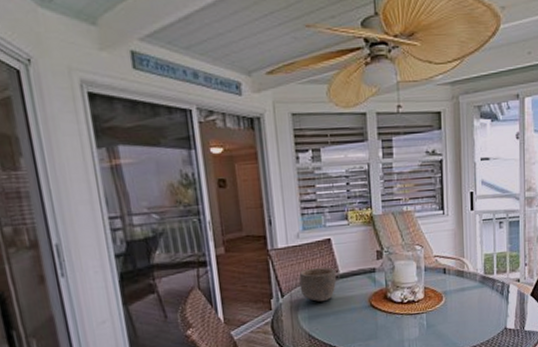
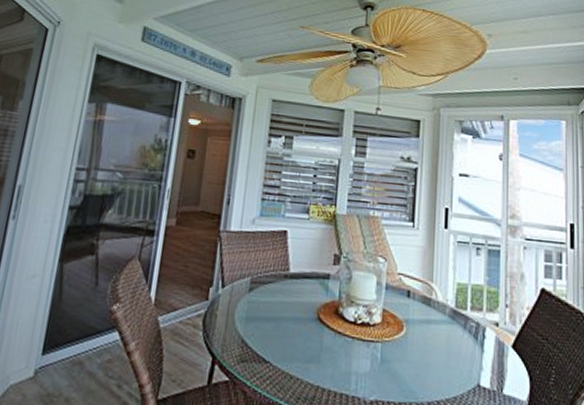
bowl: present [299,267,337,302] -> none [243,260,287,303]

